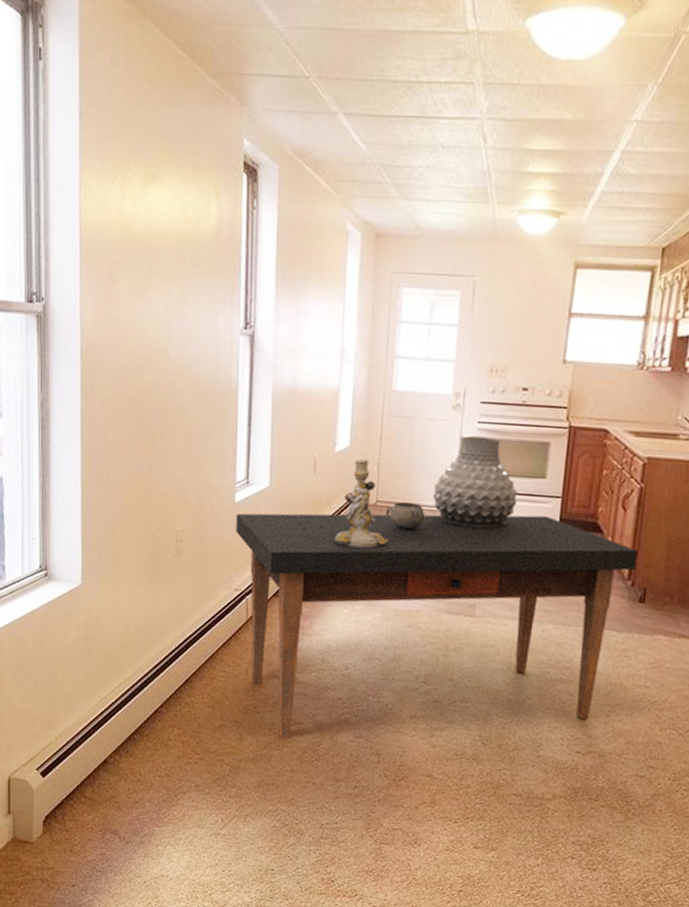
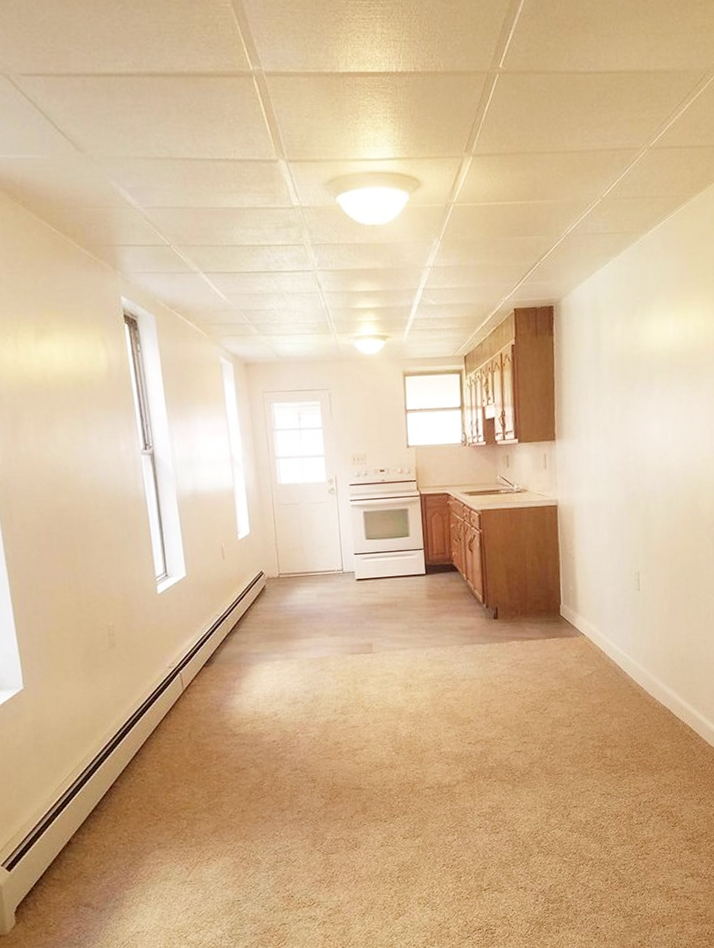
dining table: present [235,513,639,739] -> none [160,564,488,785]
candlestick: present [334,459,389,549] -> none [248,542,294,615]
decorative bowl: present [386,502,426,530] -> none [288,571,321,594]
vase: present [432,435,517,529] -> none [323,510,390,584]

